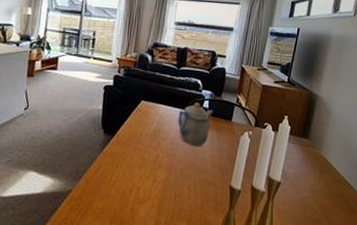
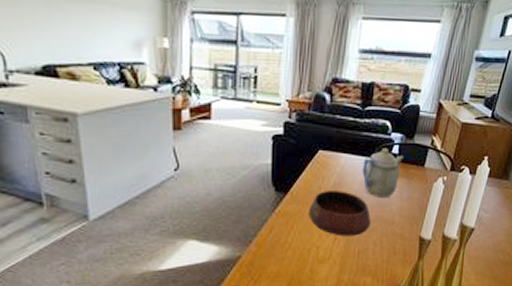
bowl: none [131,136,186,180] -> present [308,191,372,236]

